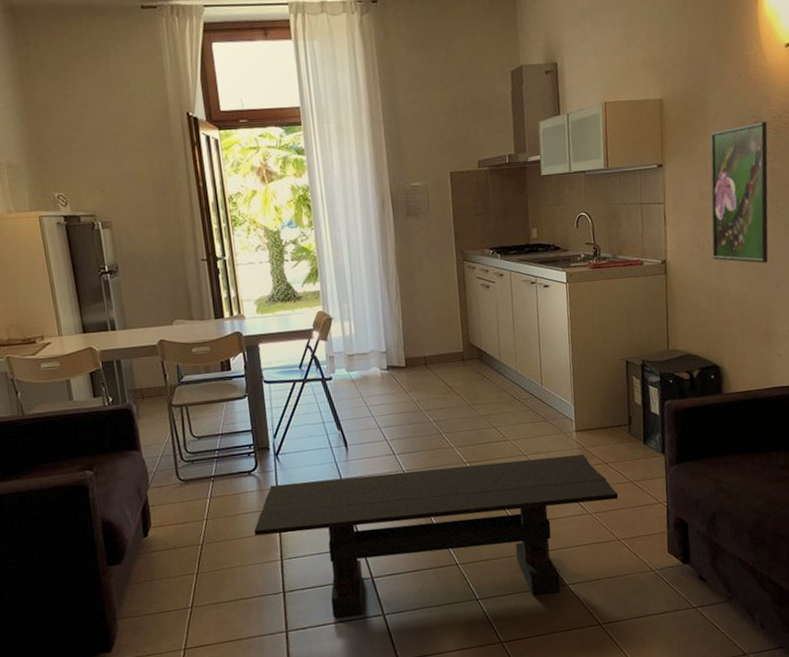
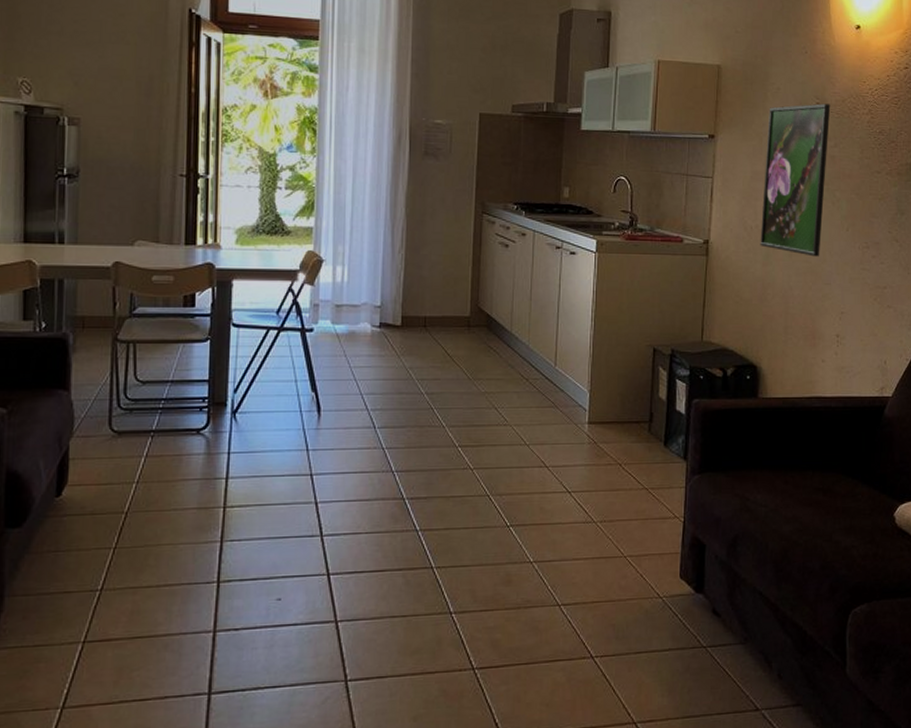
coffee table: present [254,454,619,617] -> none [193,448,630,620]

